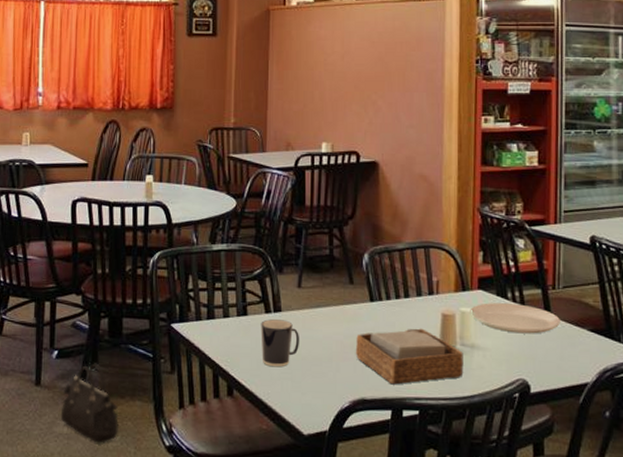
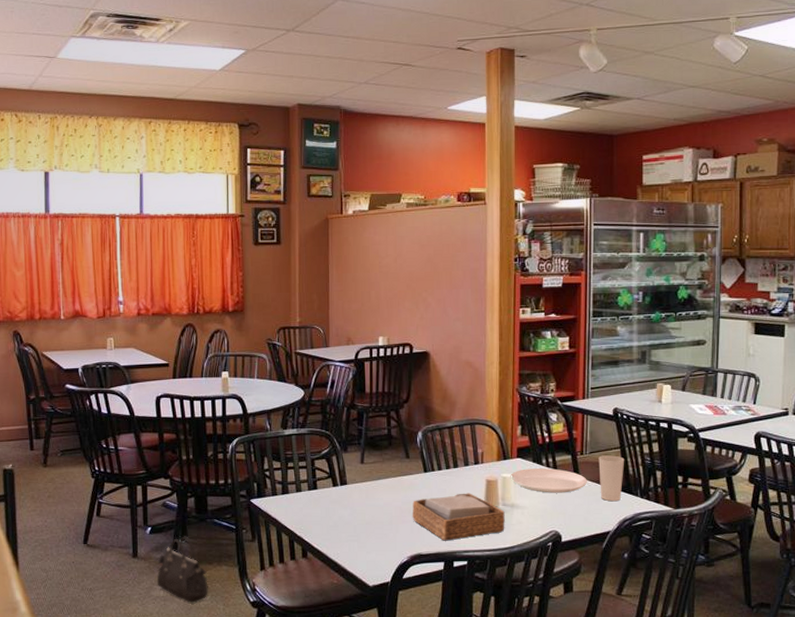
mug: present [261,319,300,368] -> none [329,491,364,532]
cup: none [573,291,605,348] -> present [598,455,625,502]

